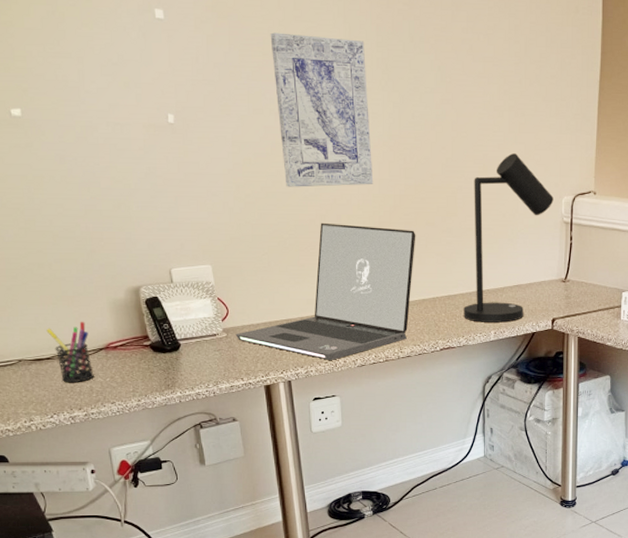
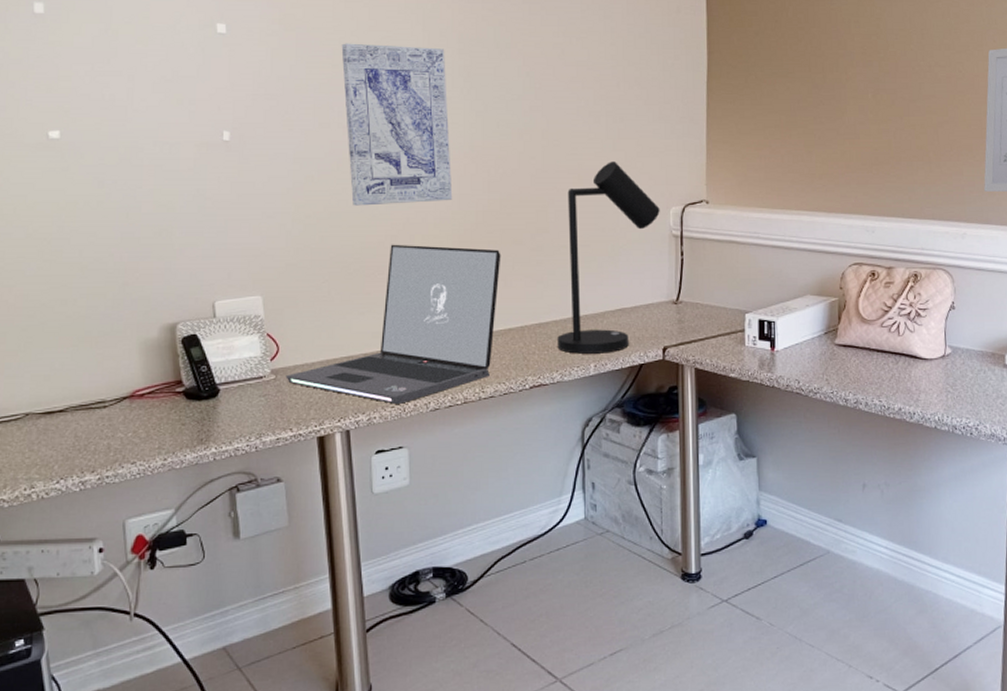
pen holder: present [46,321,94,383] -> none [62,365,114,440]

